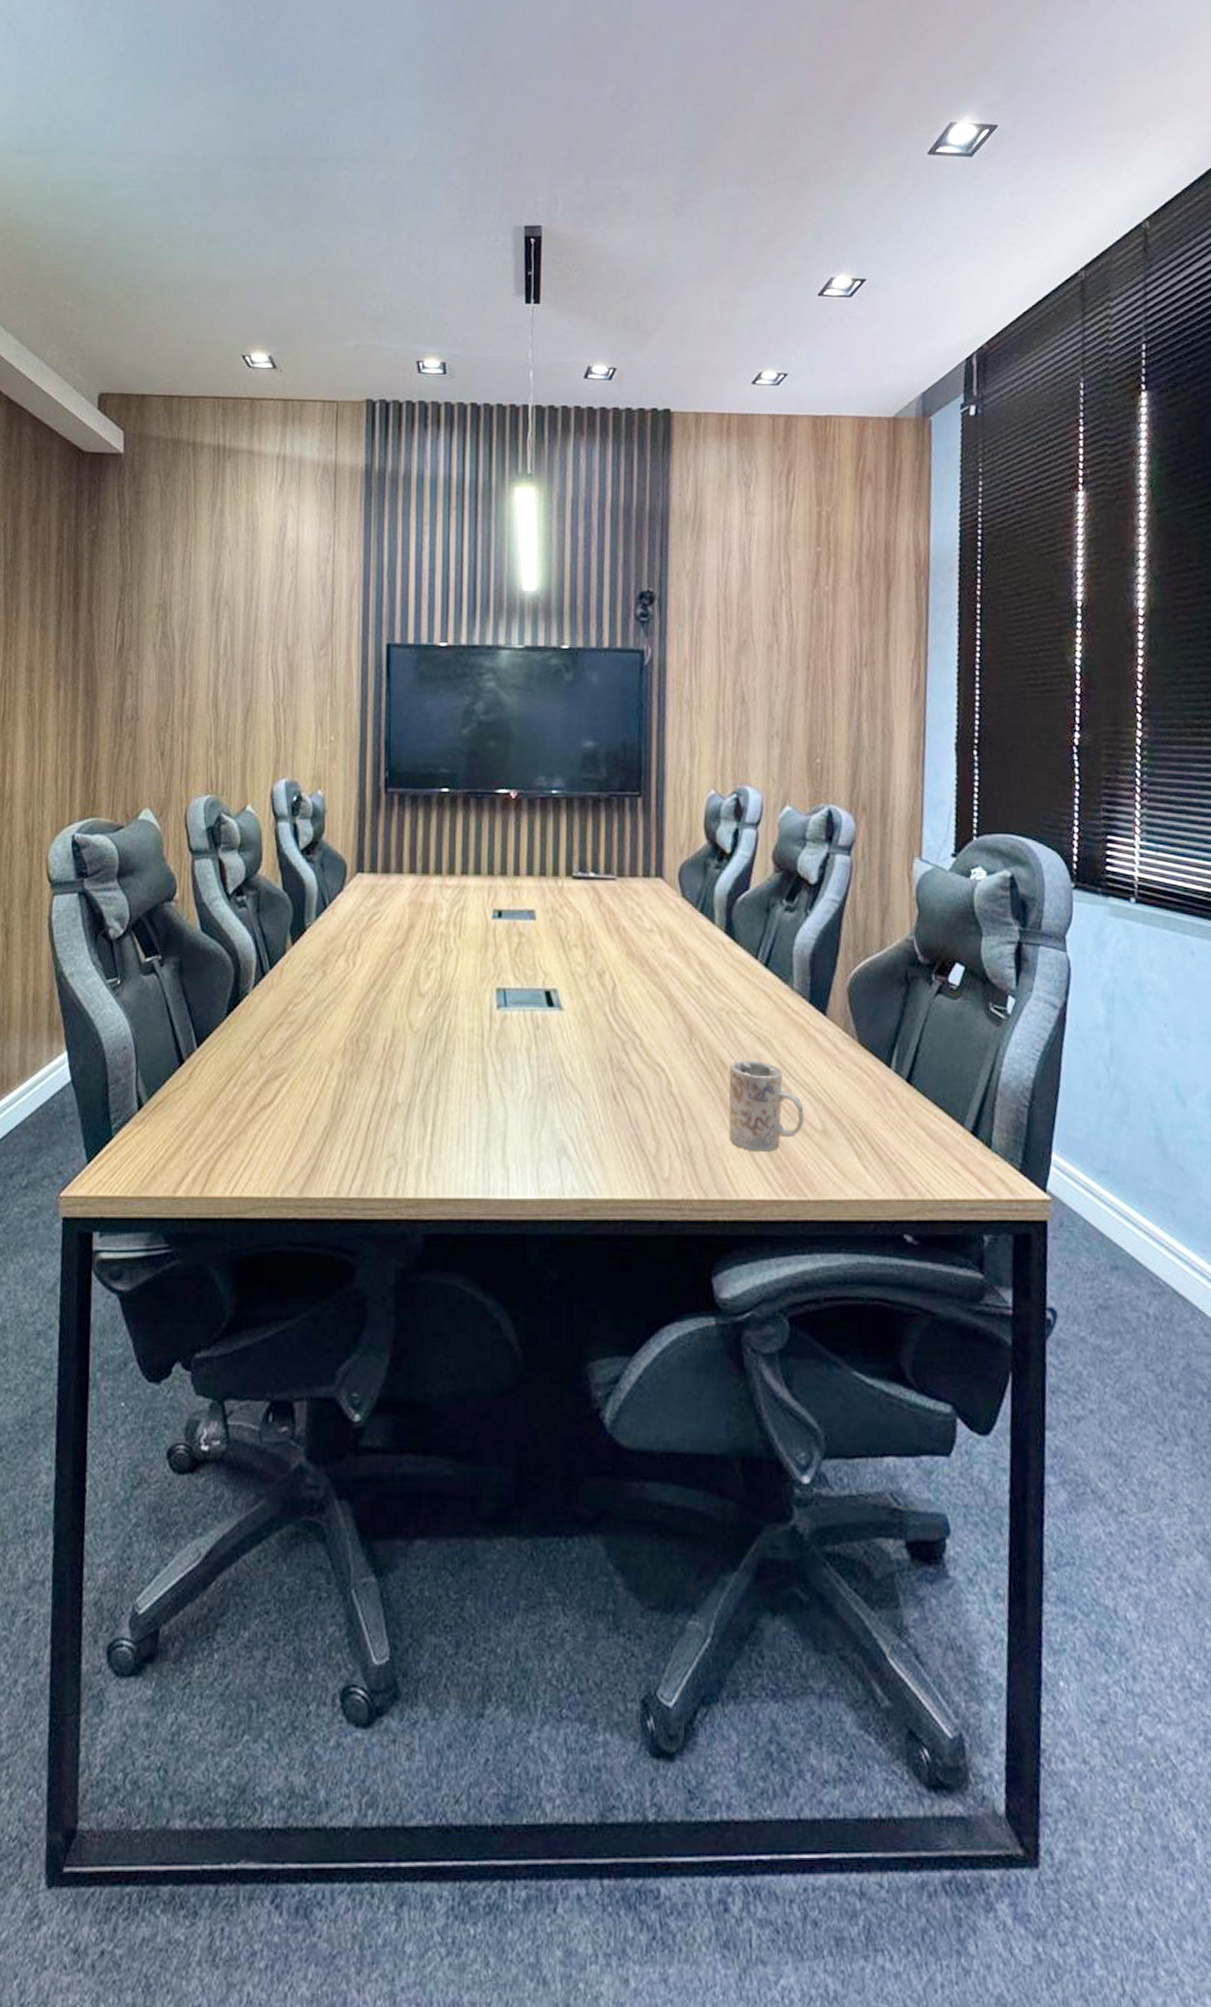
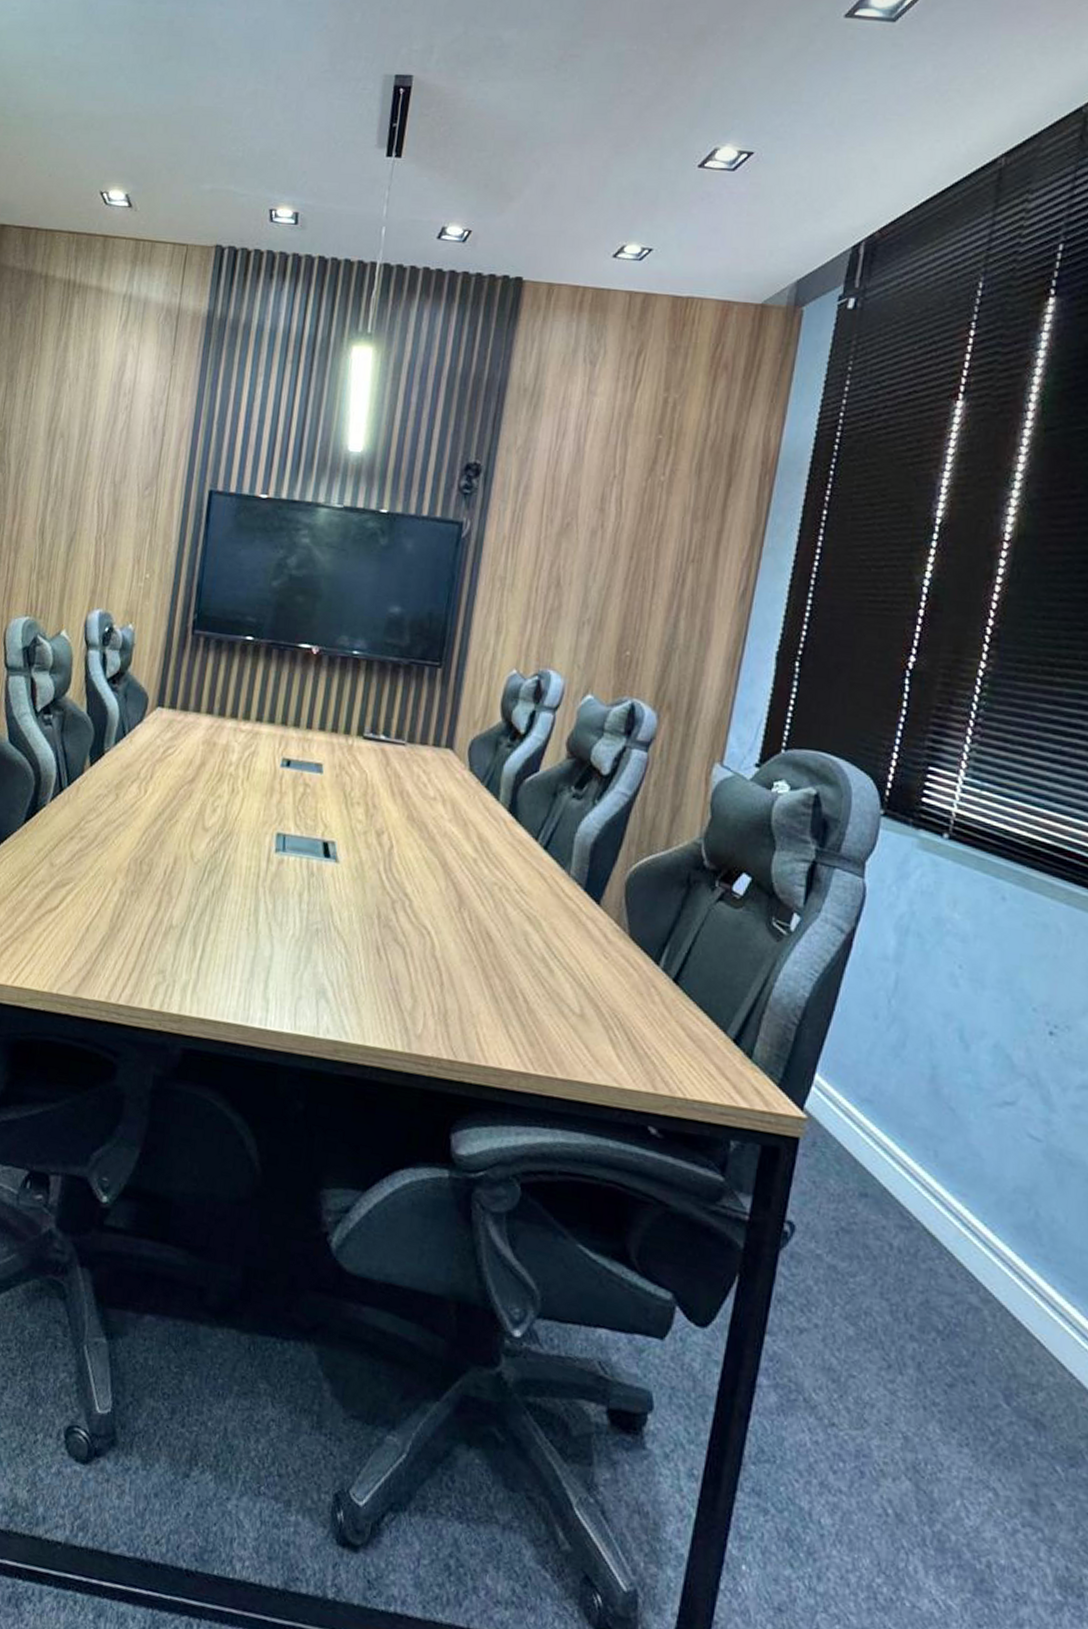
mug: present [728,1060,805,1152] -> none [485,935,564,1026]

